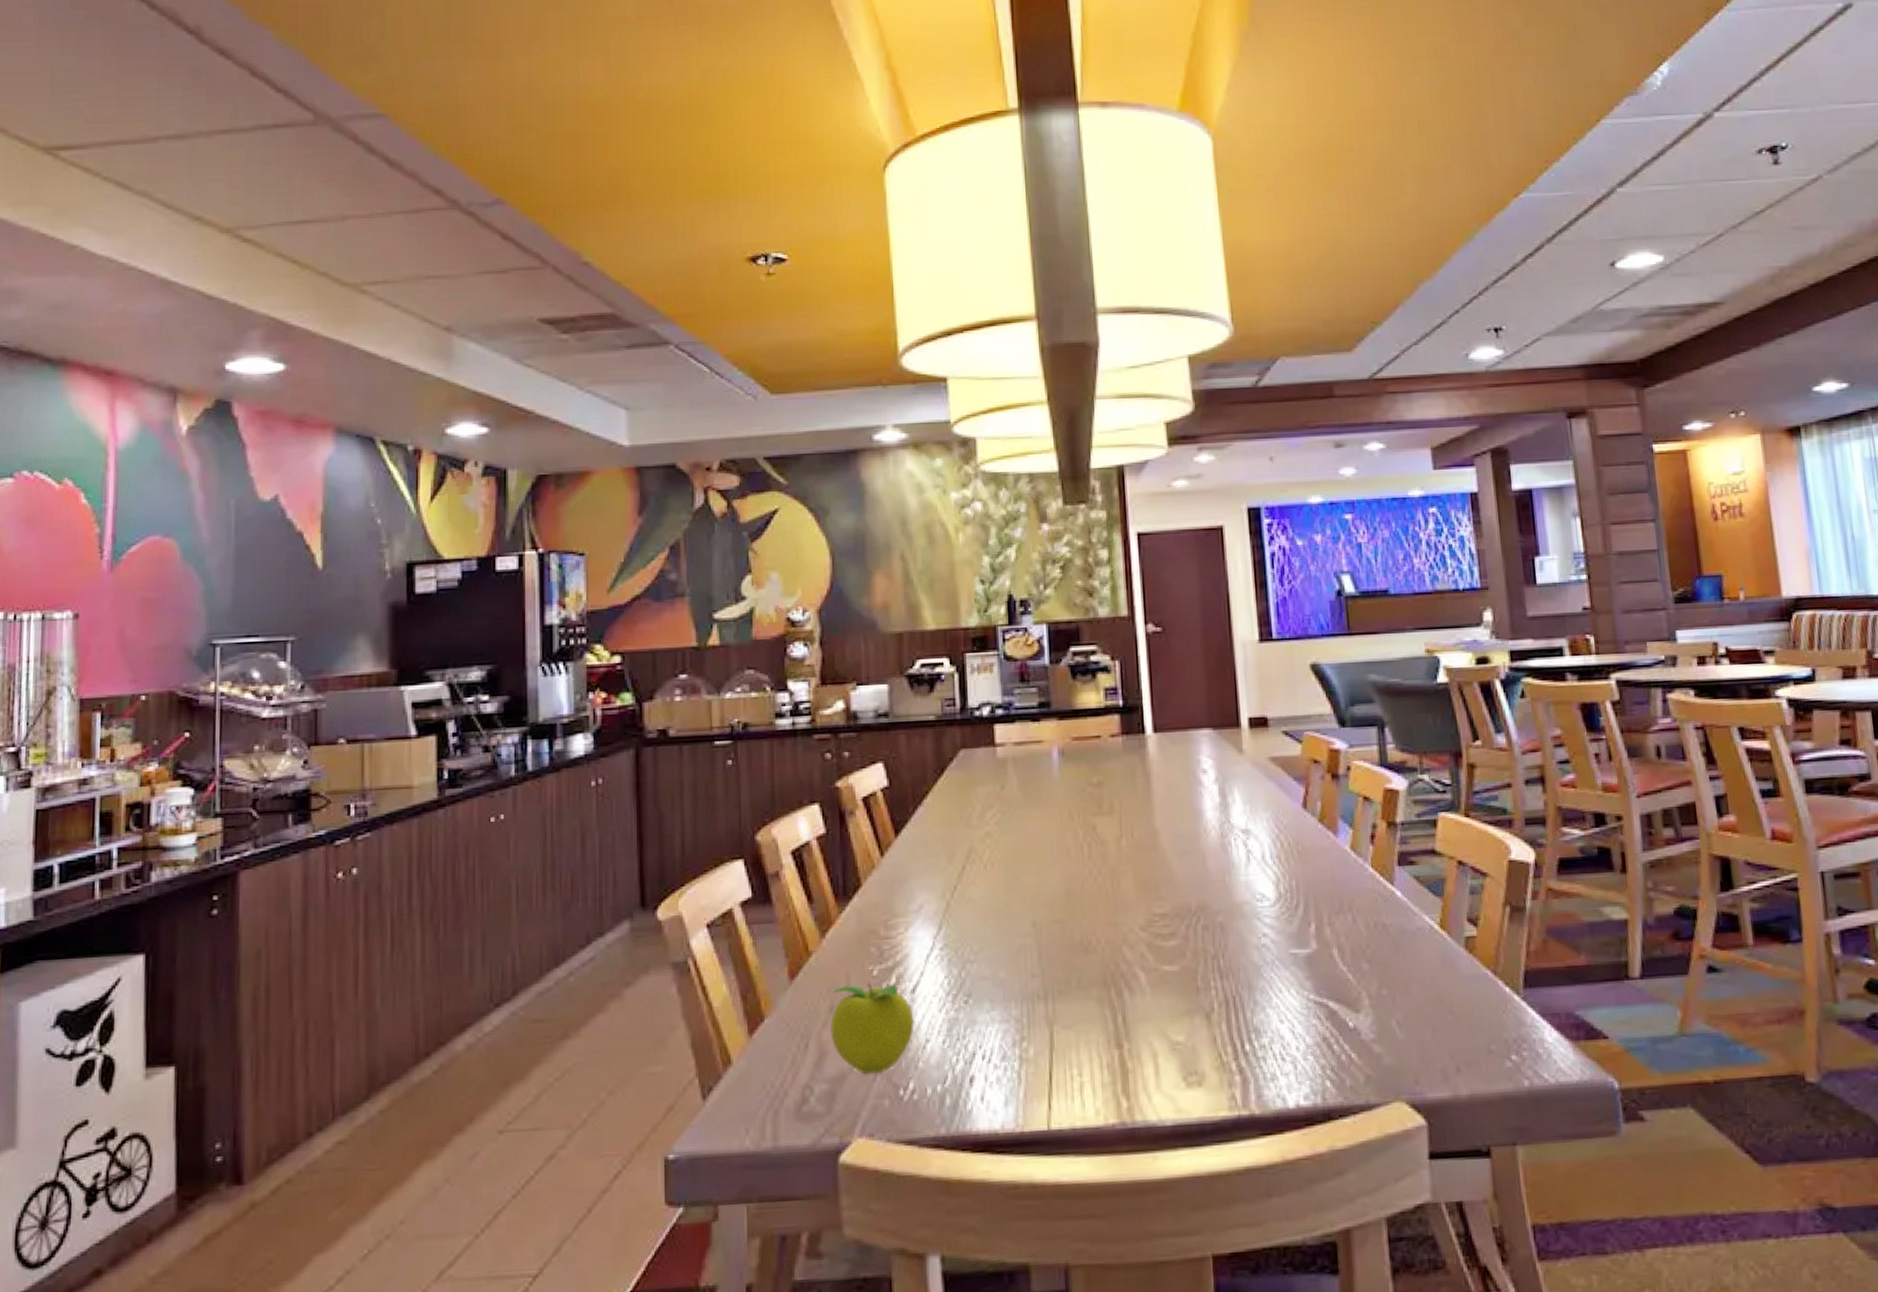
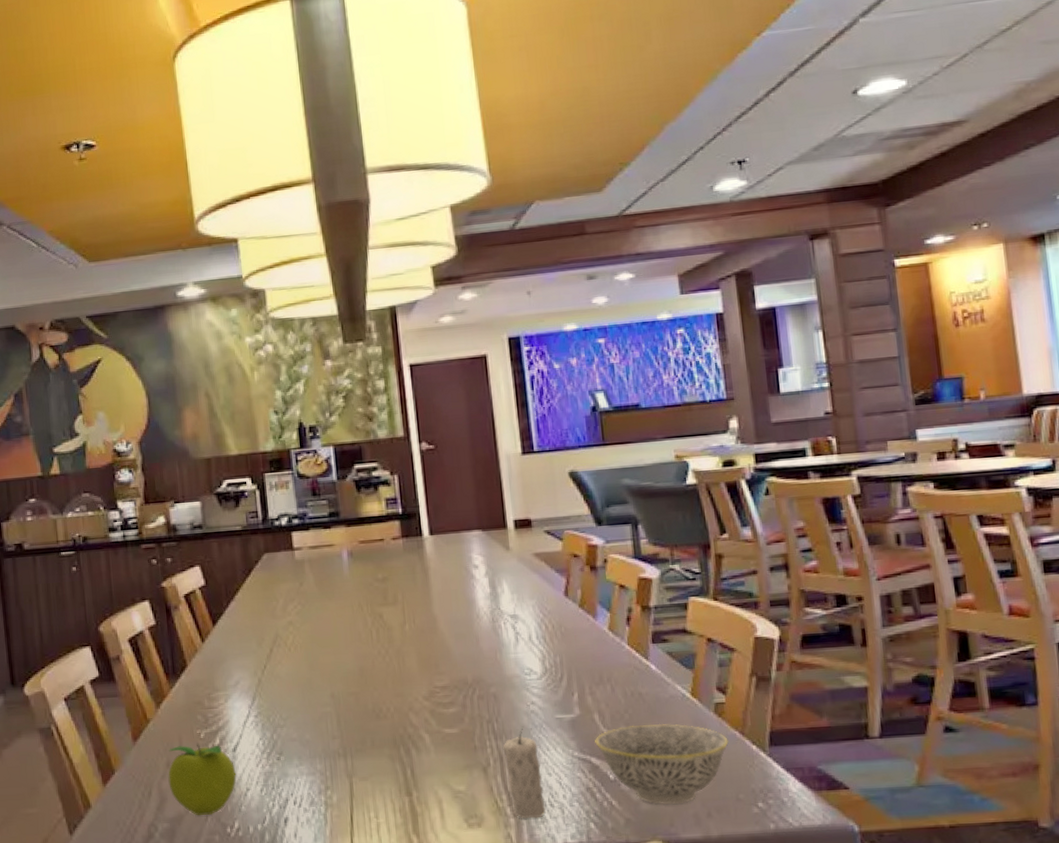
candle: none [1229,963,1276,1076] -> present [503,726,546,819]
bowl: none [1333,960,1480,1058] -> present [595,723,729,805]

